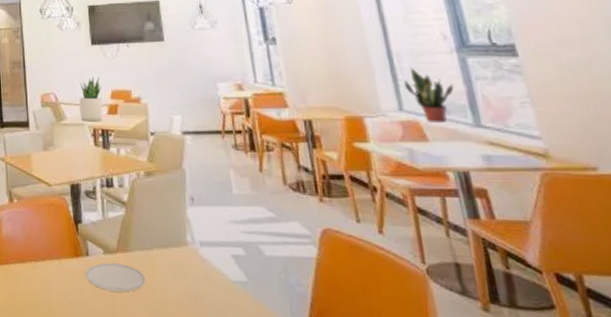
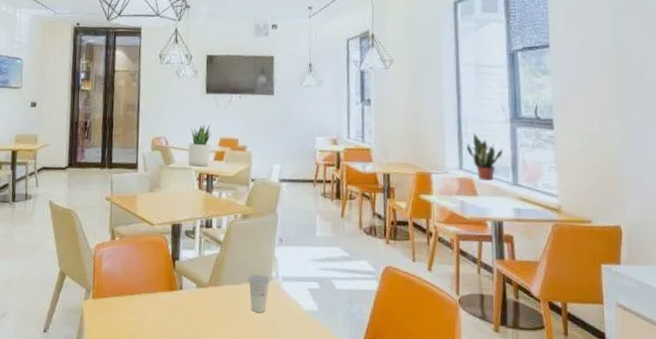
plate: present [85,262,146,293] -> none [177,295,232,322]
cup: none [159,239,186,284] -> present [247,274,270,313]

